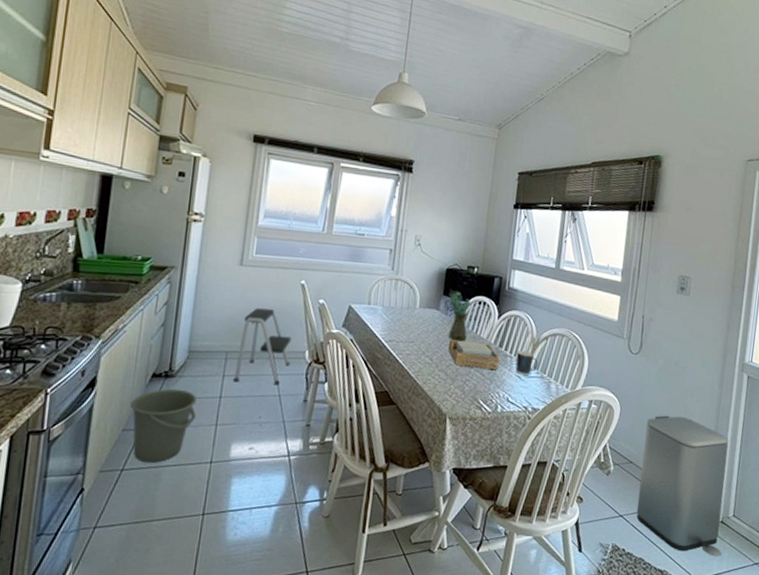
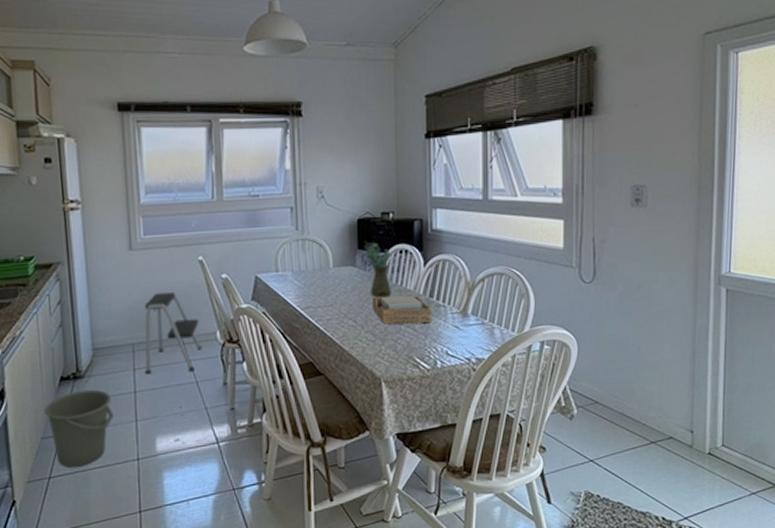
mug: present [515,351,538,376] -> none [450,298,476,325]
pedal bin: present [636,415,729,557] -> none [608,345,712,492]

